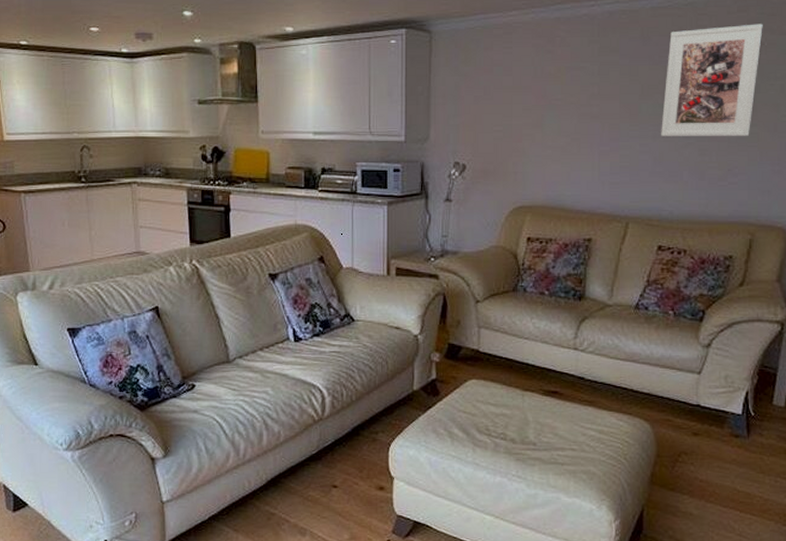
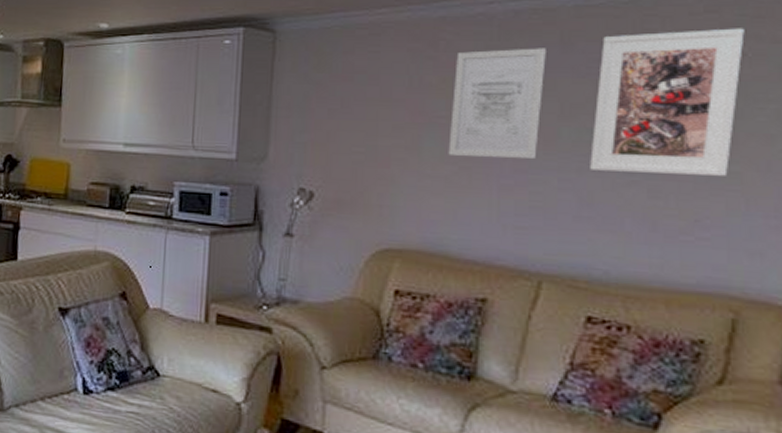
wall art: none [563,42,631,130] -> present [448,48,546,158]

